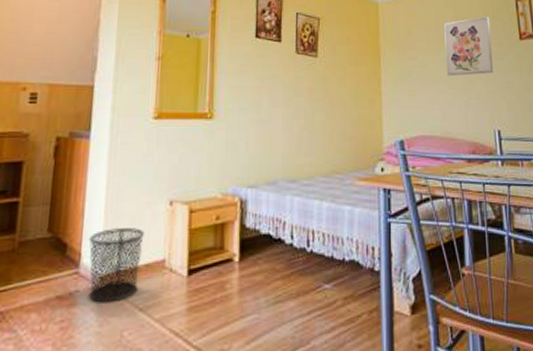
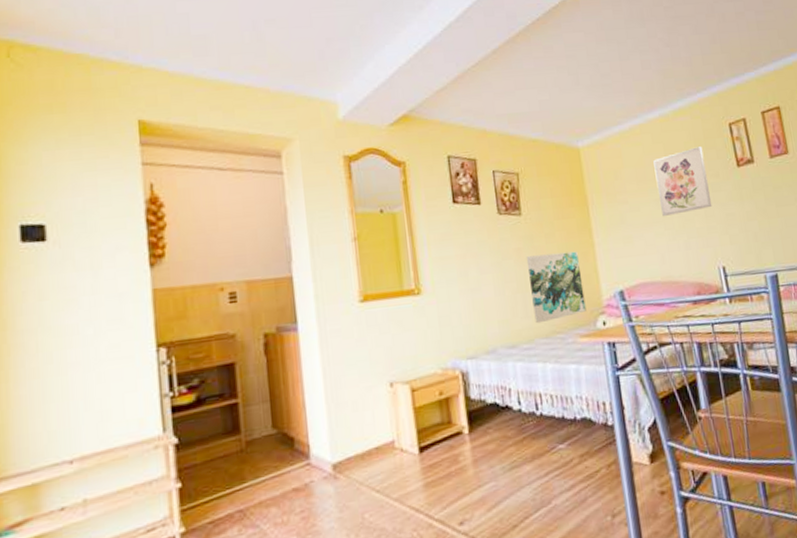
waste bin: present [89,228,144,303] -> none [314,413,371,490]
wall art: none [316,96,367,162] -> present [526,251,586,324]

